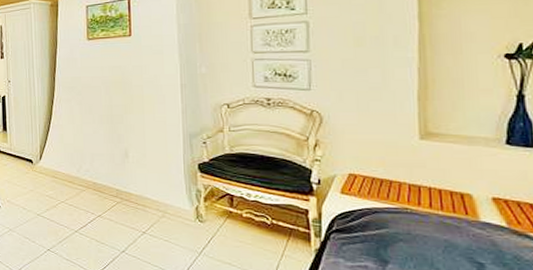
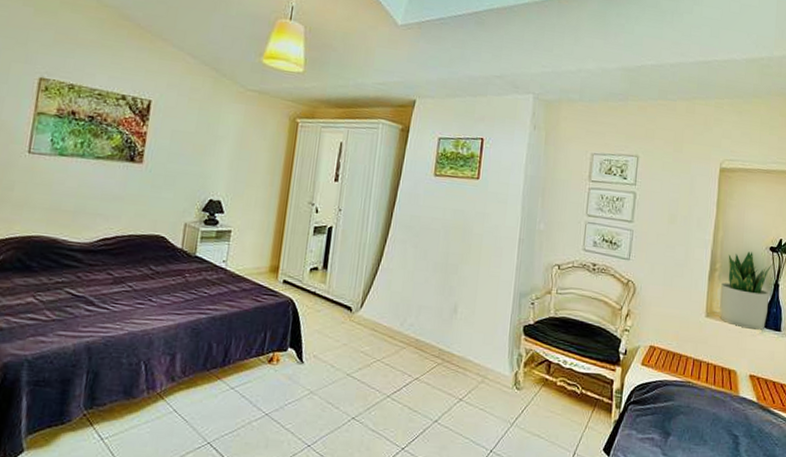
planter: none [435,63,513,149] -> present [719,251,774,331]

